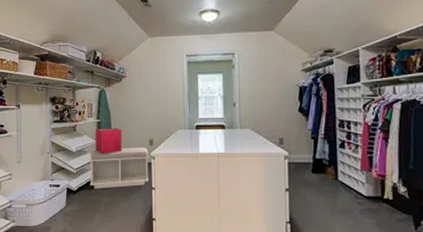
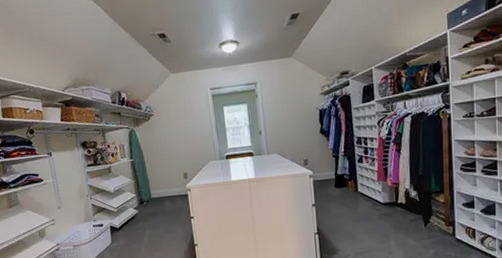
bench: present [90,147,149,189] -> none [128,181,187,225]
storage bin: present [95,128,123,154] -> none [130,165,158,191]

